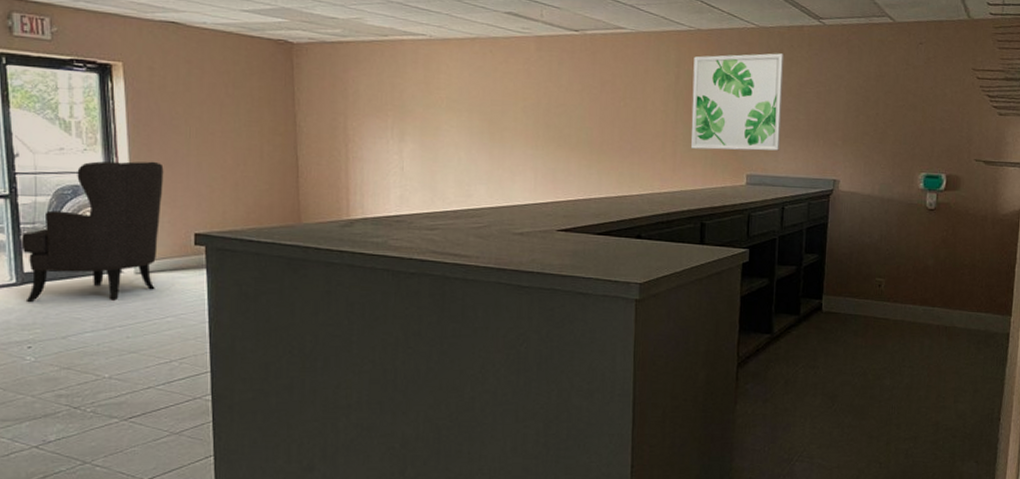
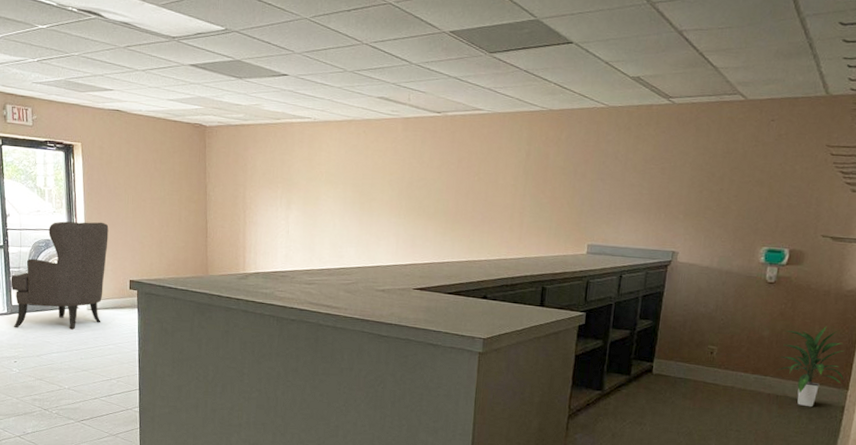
wall art: present [690,53,784,151] -> none [537,131,632,223]
indoor plant: none [944,251,1007,337] -> present [777,325,844,408]

